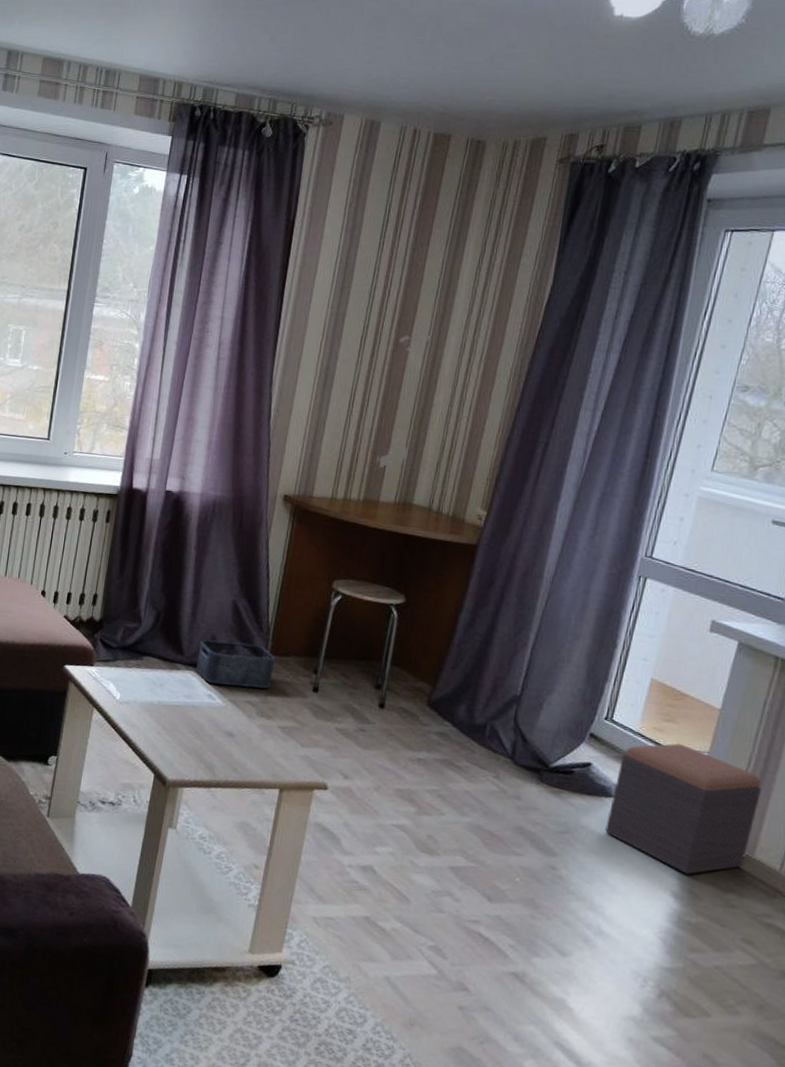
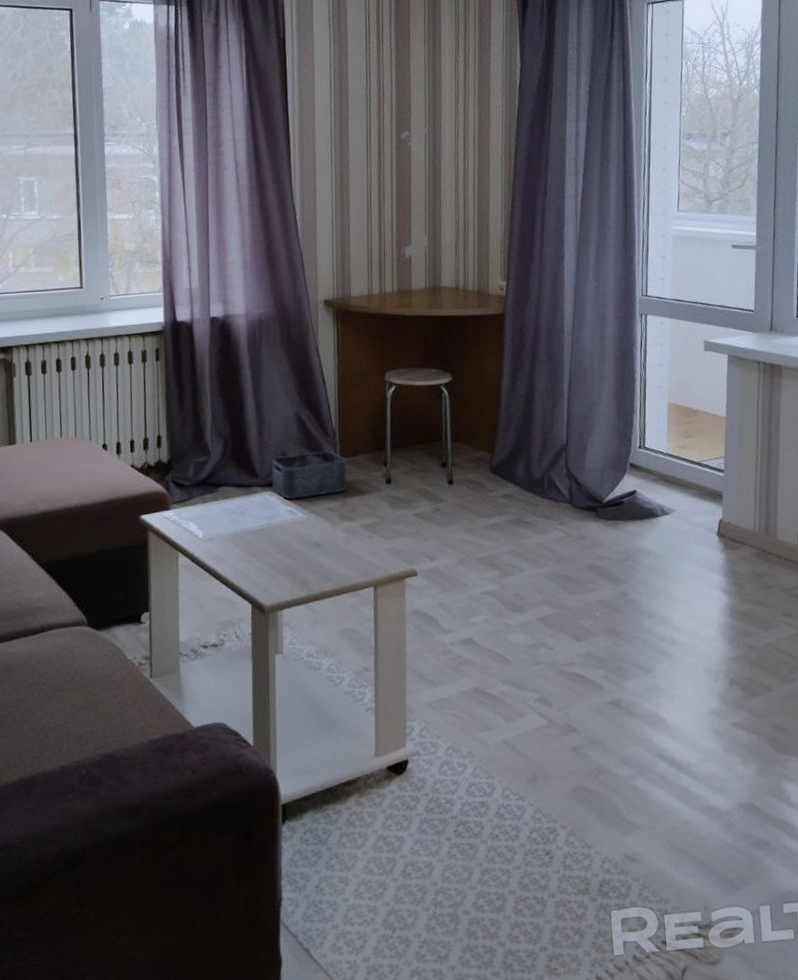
footstool: present [605,743,761,875] -> none [658,455,771,570]

